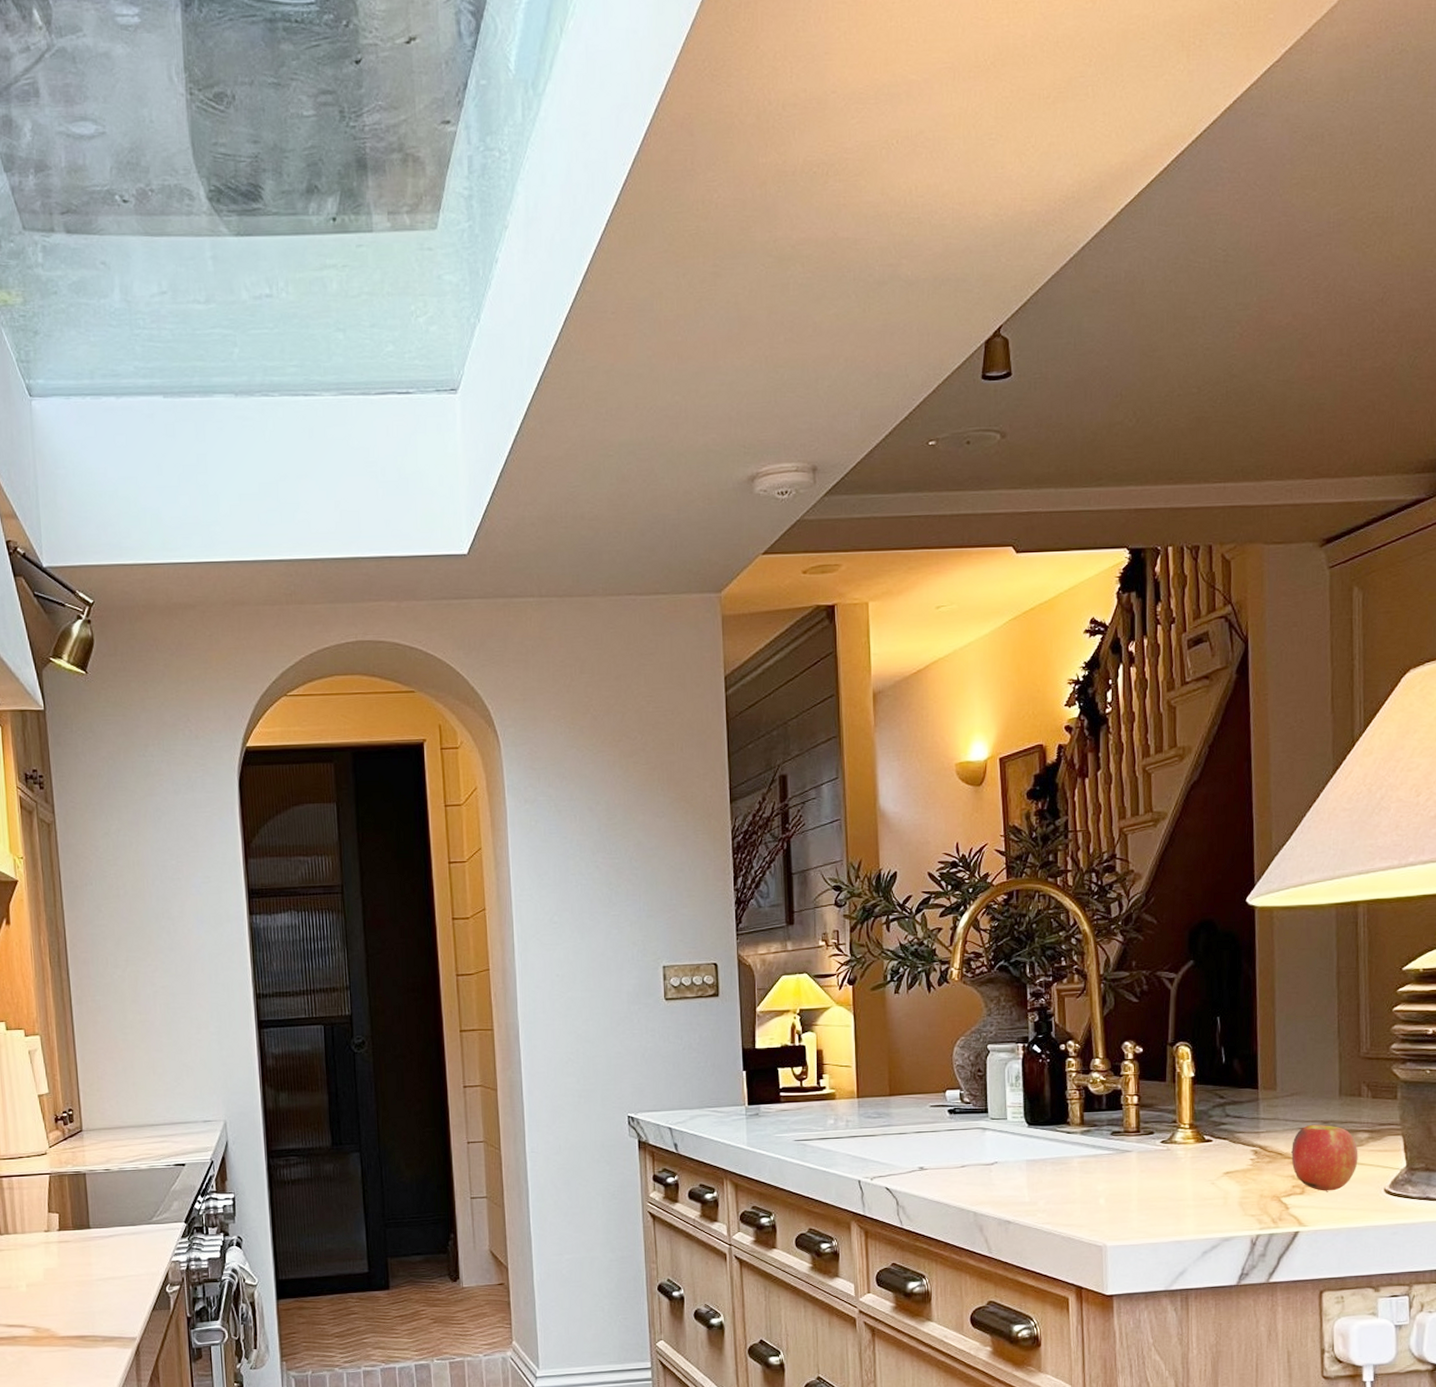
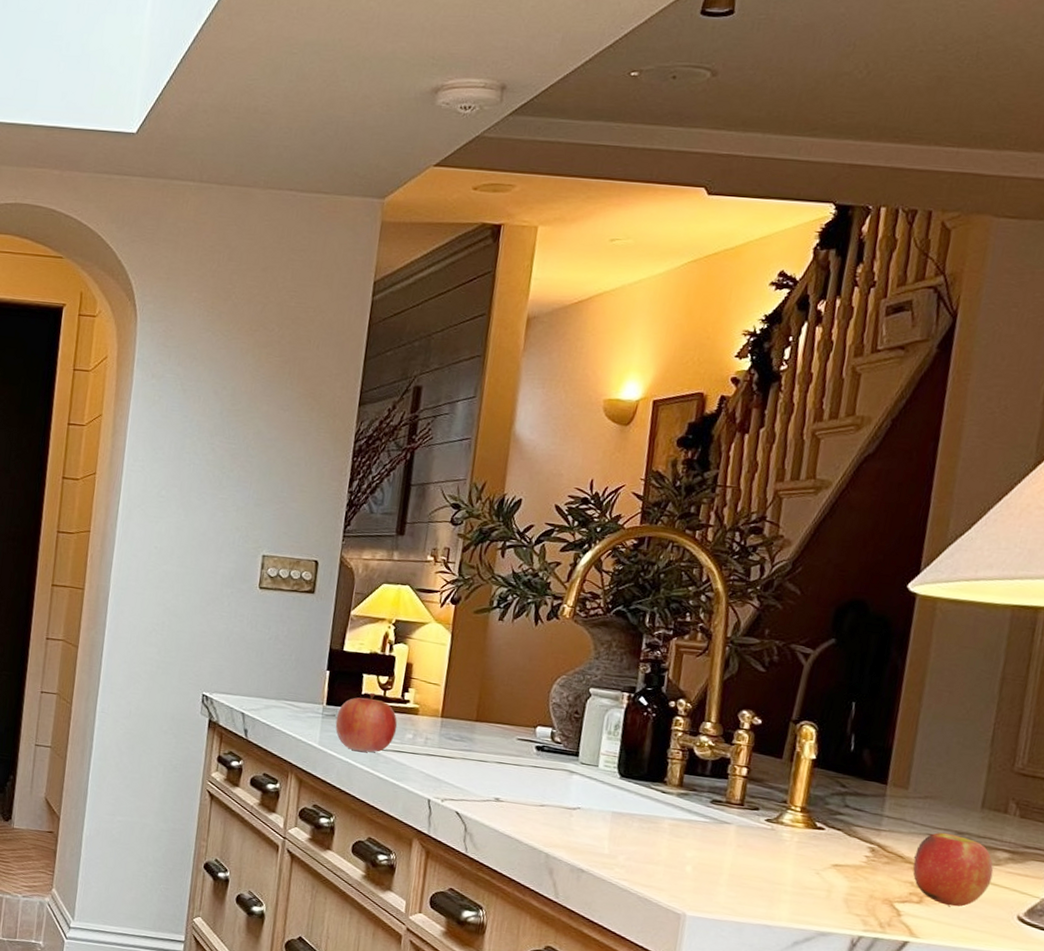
fruit: none [760,1085,818,1145] -> present [335,692,398,753]

